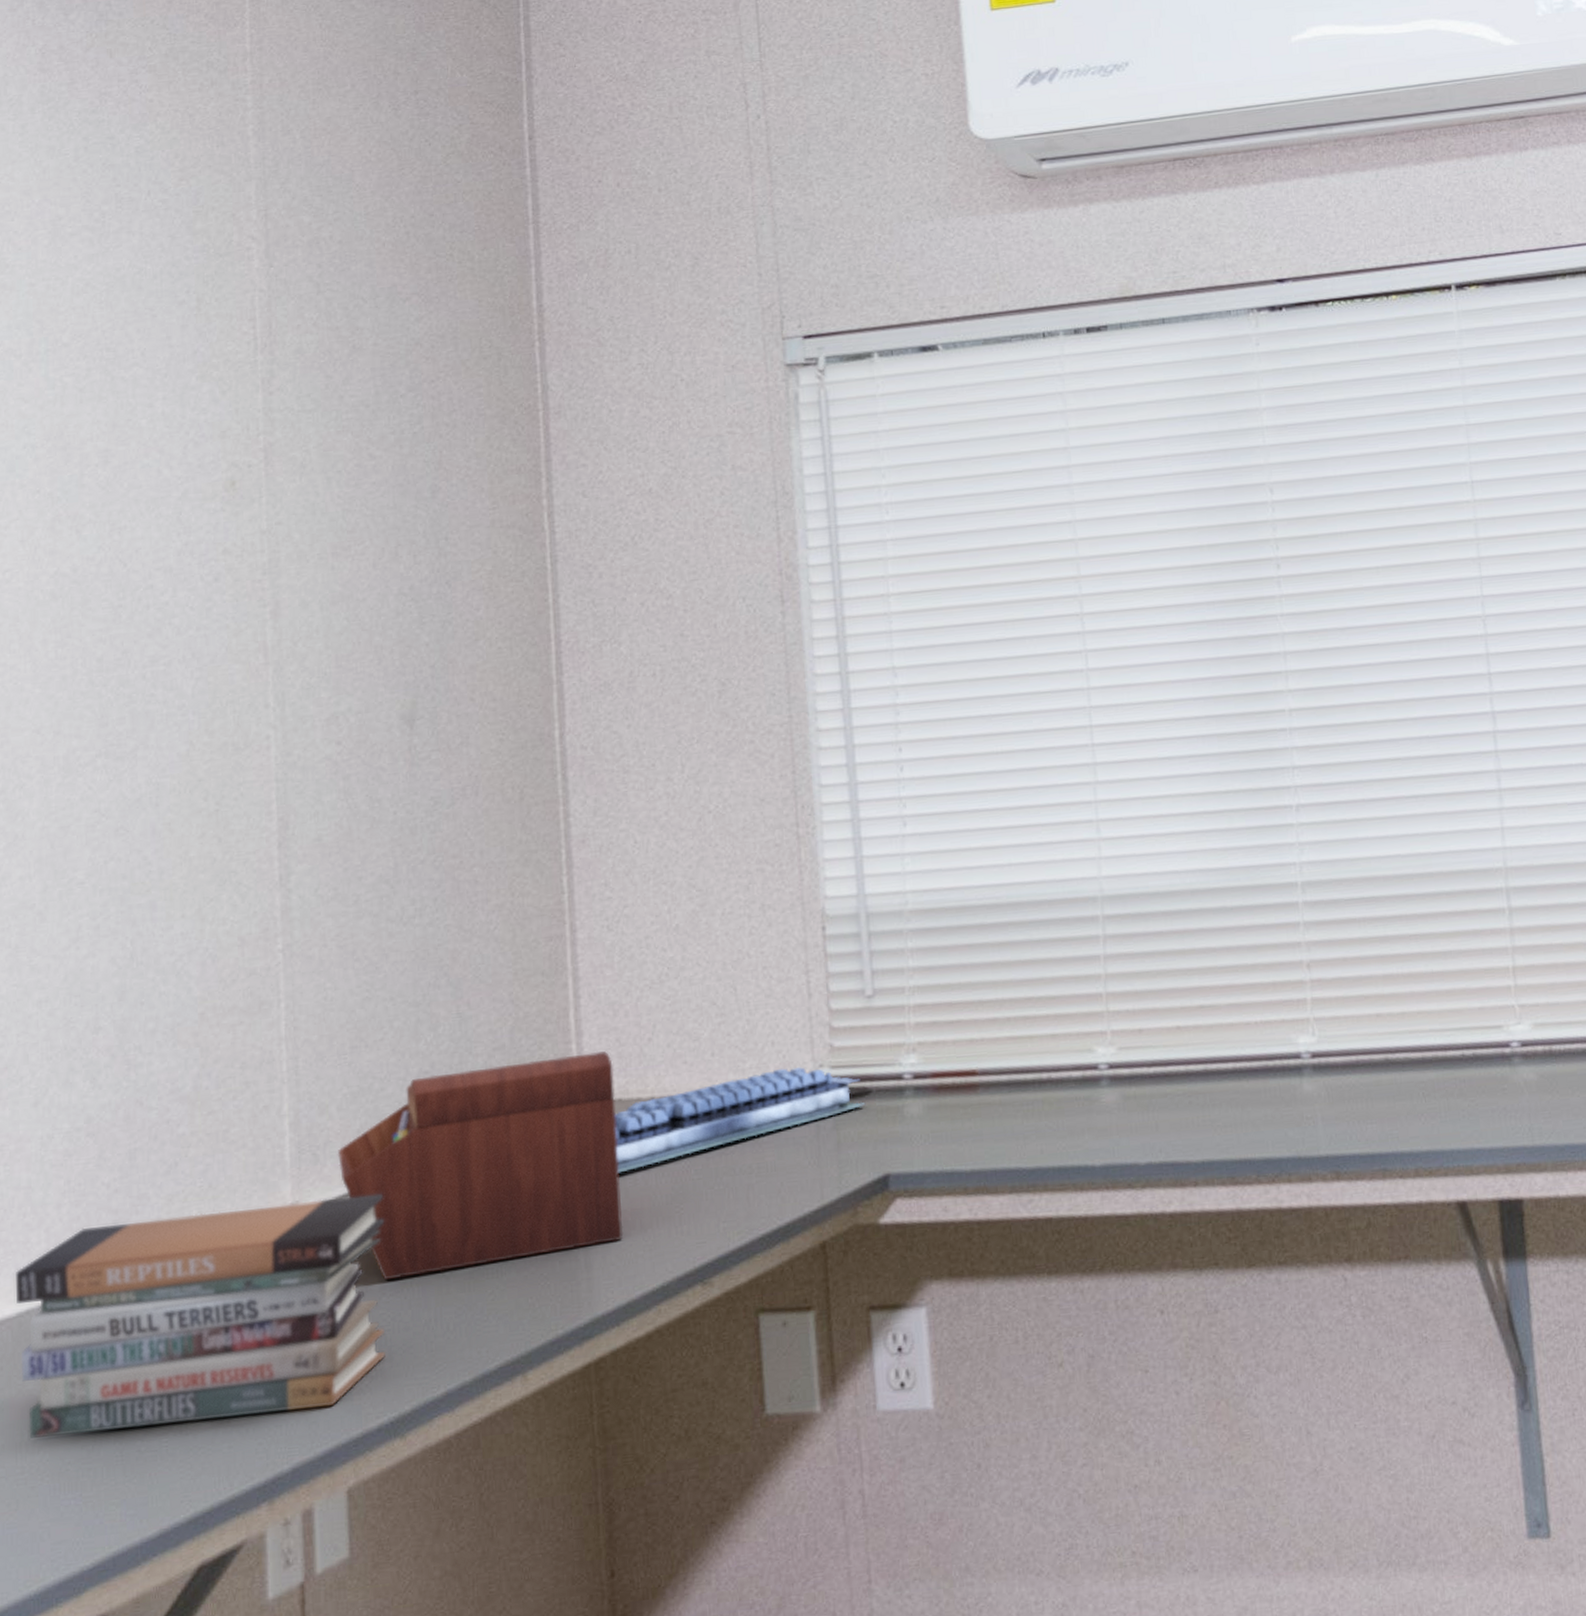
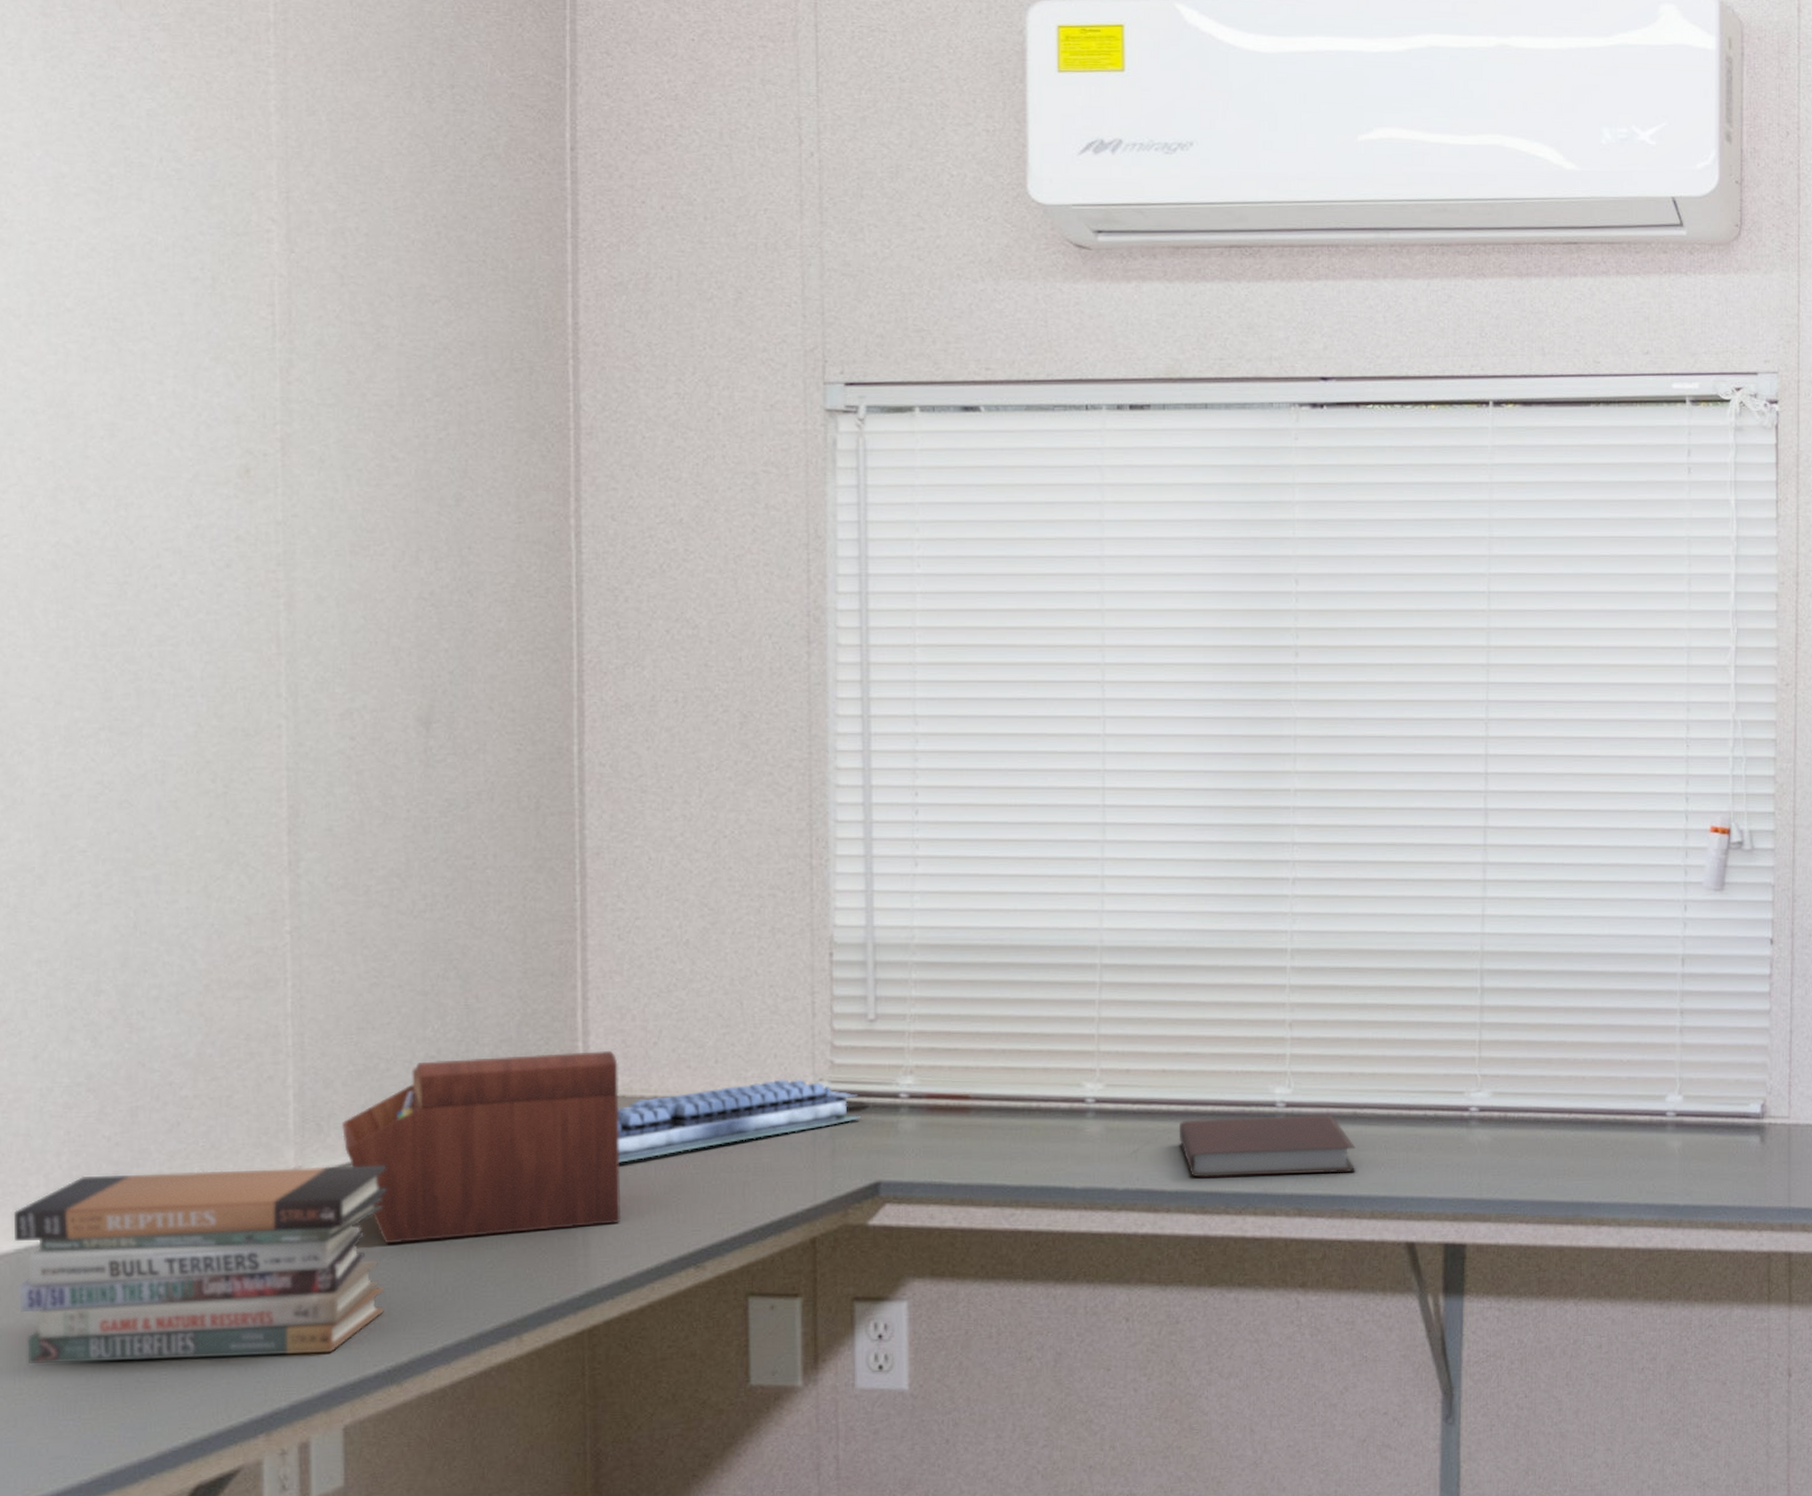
notebook: none [1199,1062,1394,1145] -> present [1178,1115,1356,1178]

